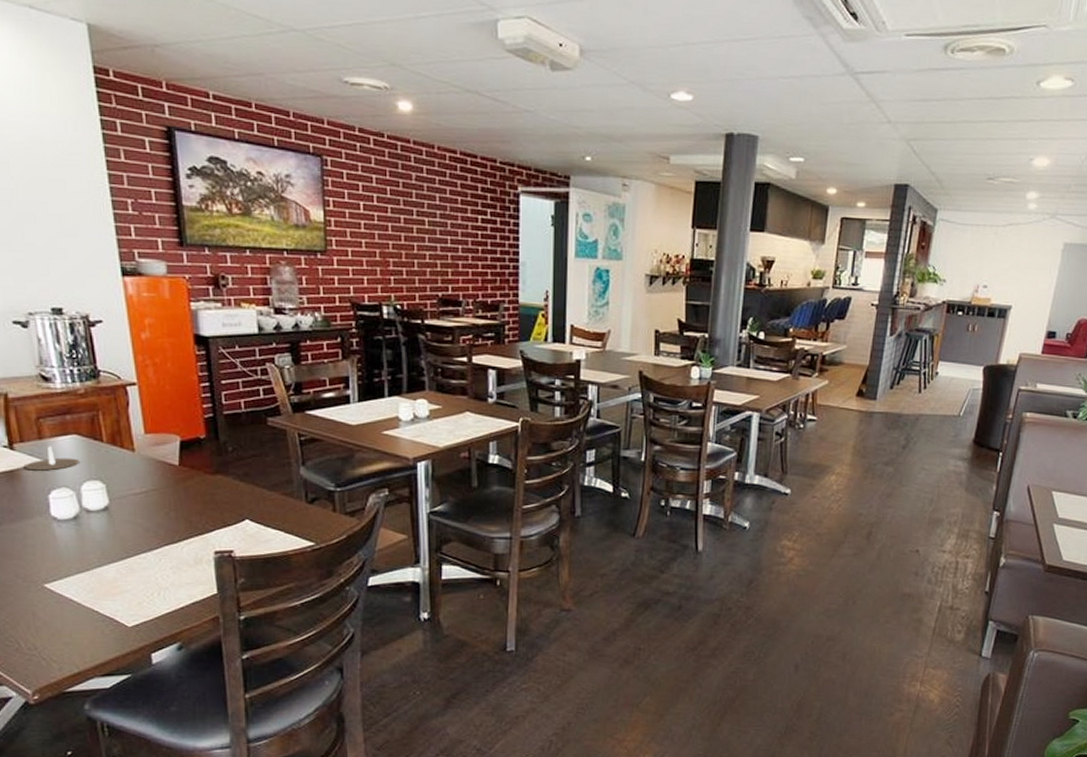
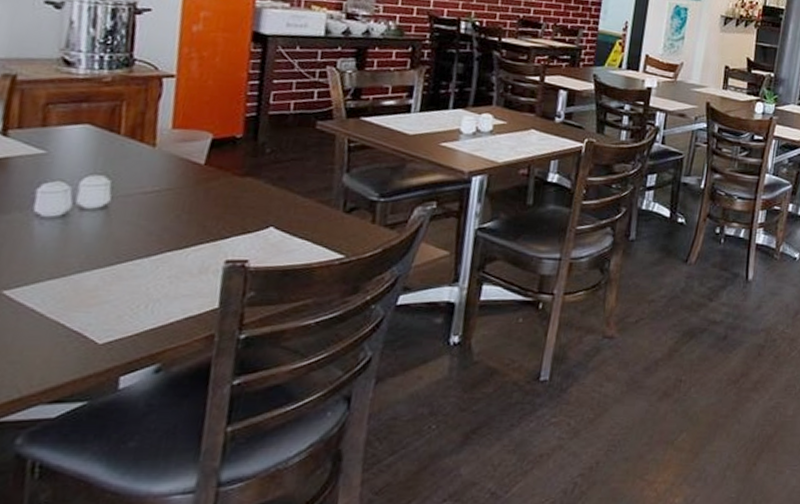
candle: present [25,446,80,471] -> none [15,135,87,162]

